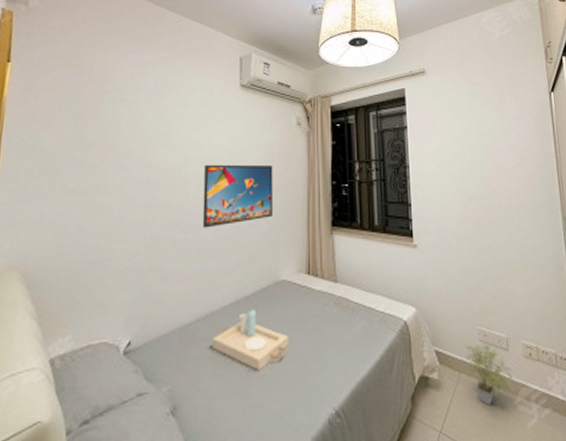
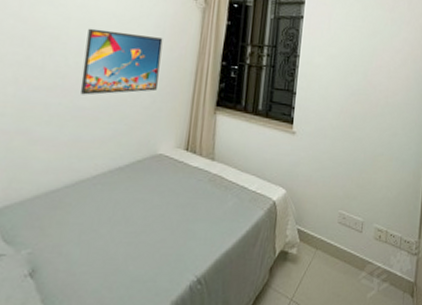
serving tray: present [212,307,290,370] -> none [79,177,161,238]
potted plant: present [464,343,513,405] -> none [323,225,362,278]

